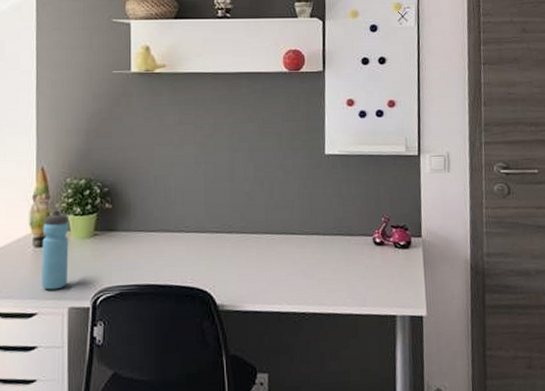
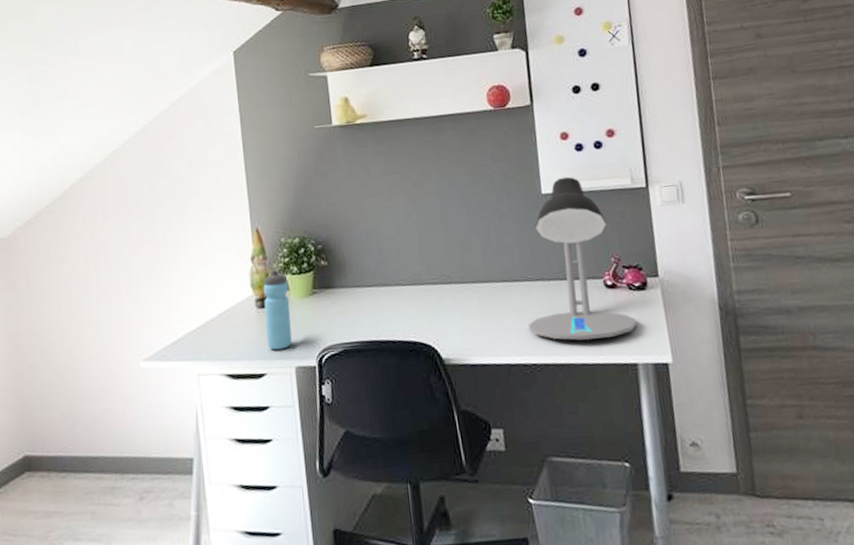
desk lamp: none [300,140,400,292] -> present [528,176,638,341]

